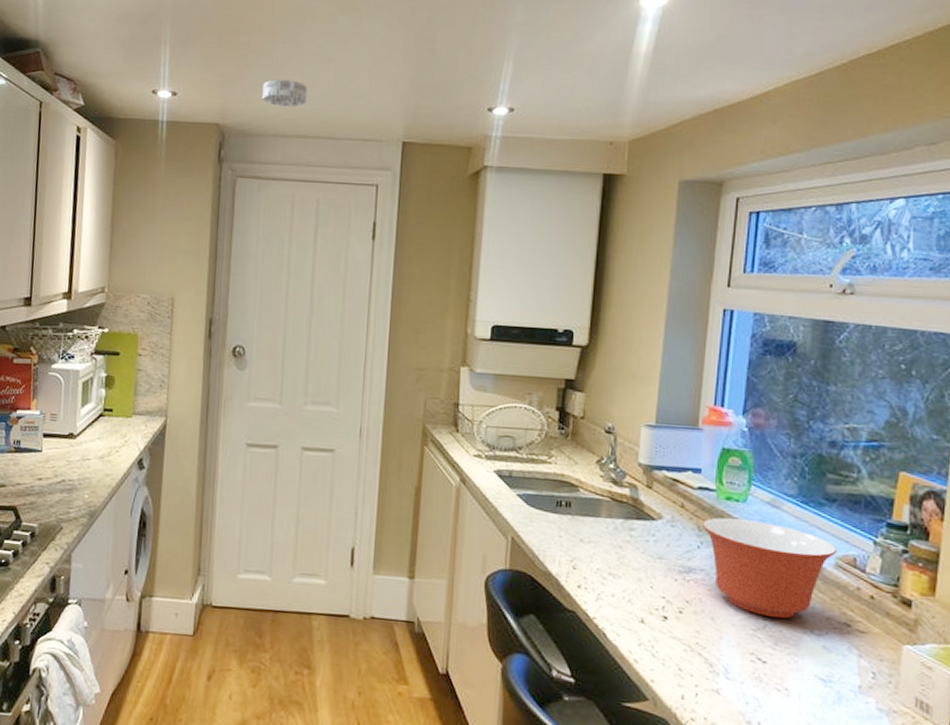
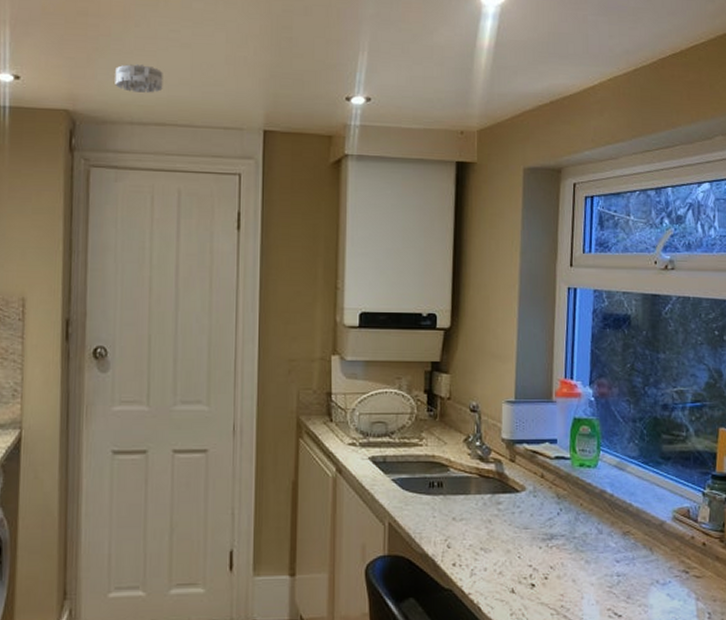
mixing bowl: present [703,517,837,618] -> none [561,484,674,572]

